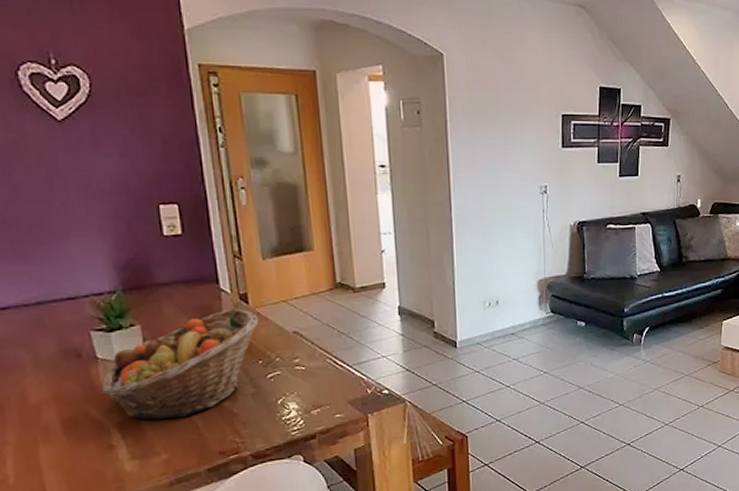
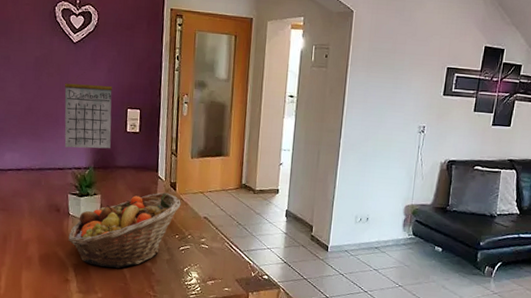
calendar: none [55,160,143,268] -> present [64,72,113,149]

